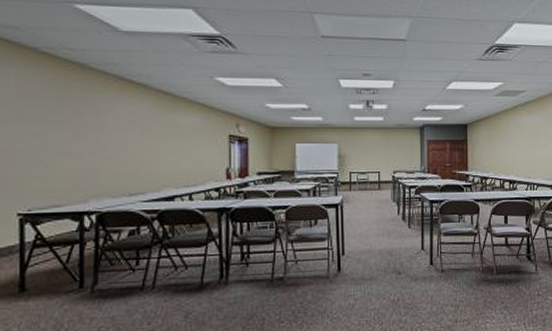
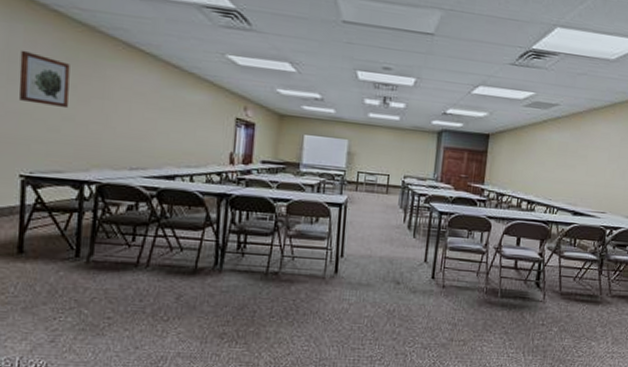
wall art: none [12,93,63,144] -> present [18,50,70,109]

